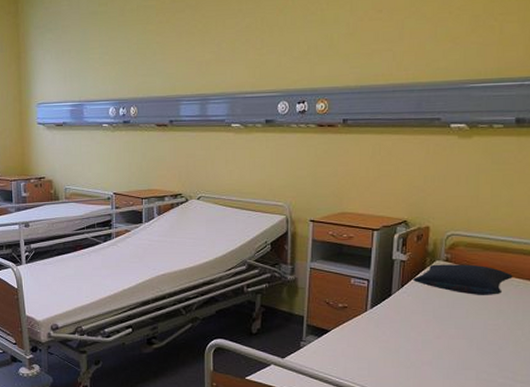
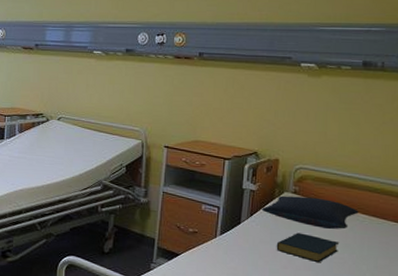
hardback book: none [429,301,494,331] -> present [276,233,340,263]

